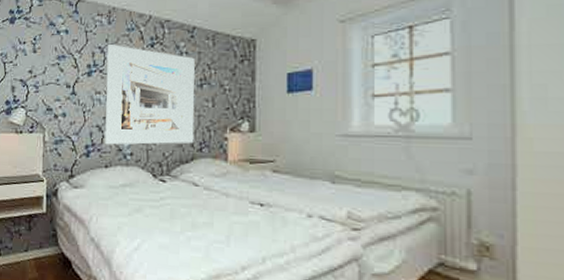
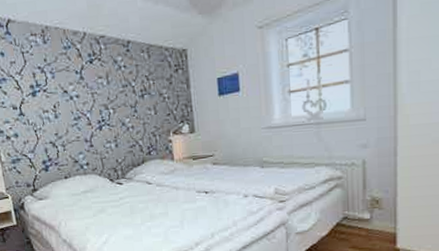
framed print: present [105,43,195,145] -> none [47,63,142,159]

